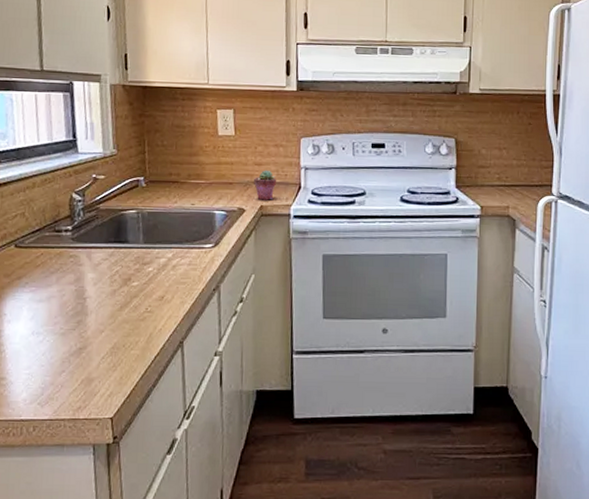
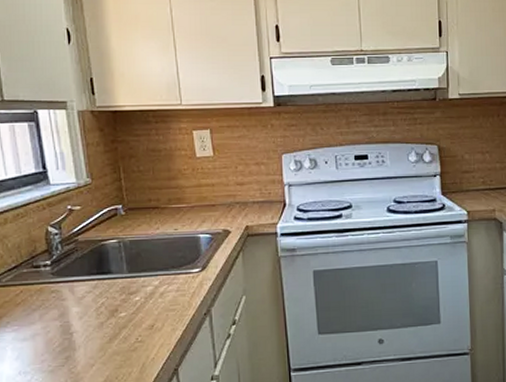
potted succulent: present [254,170,277,200] -> none [237,189,261,220]

